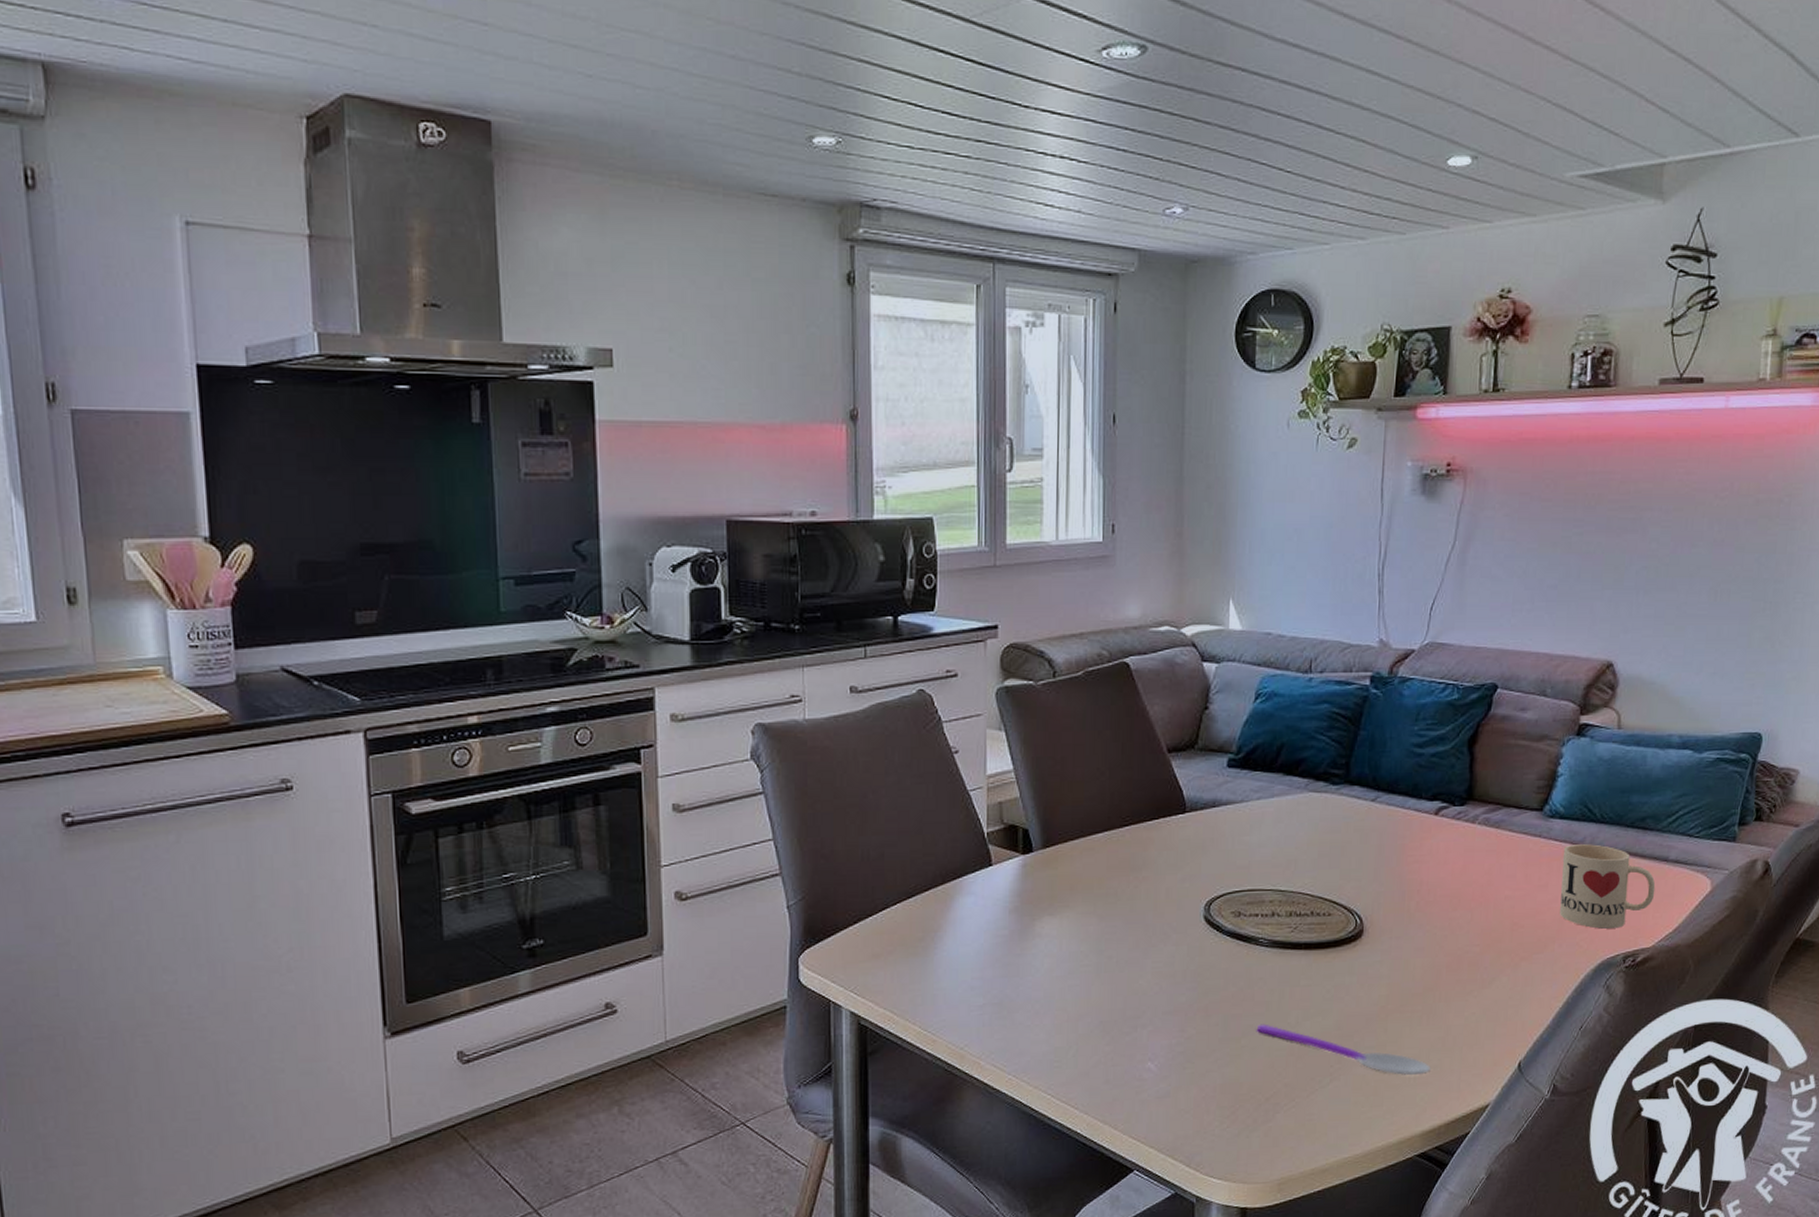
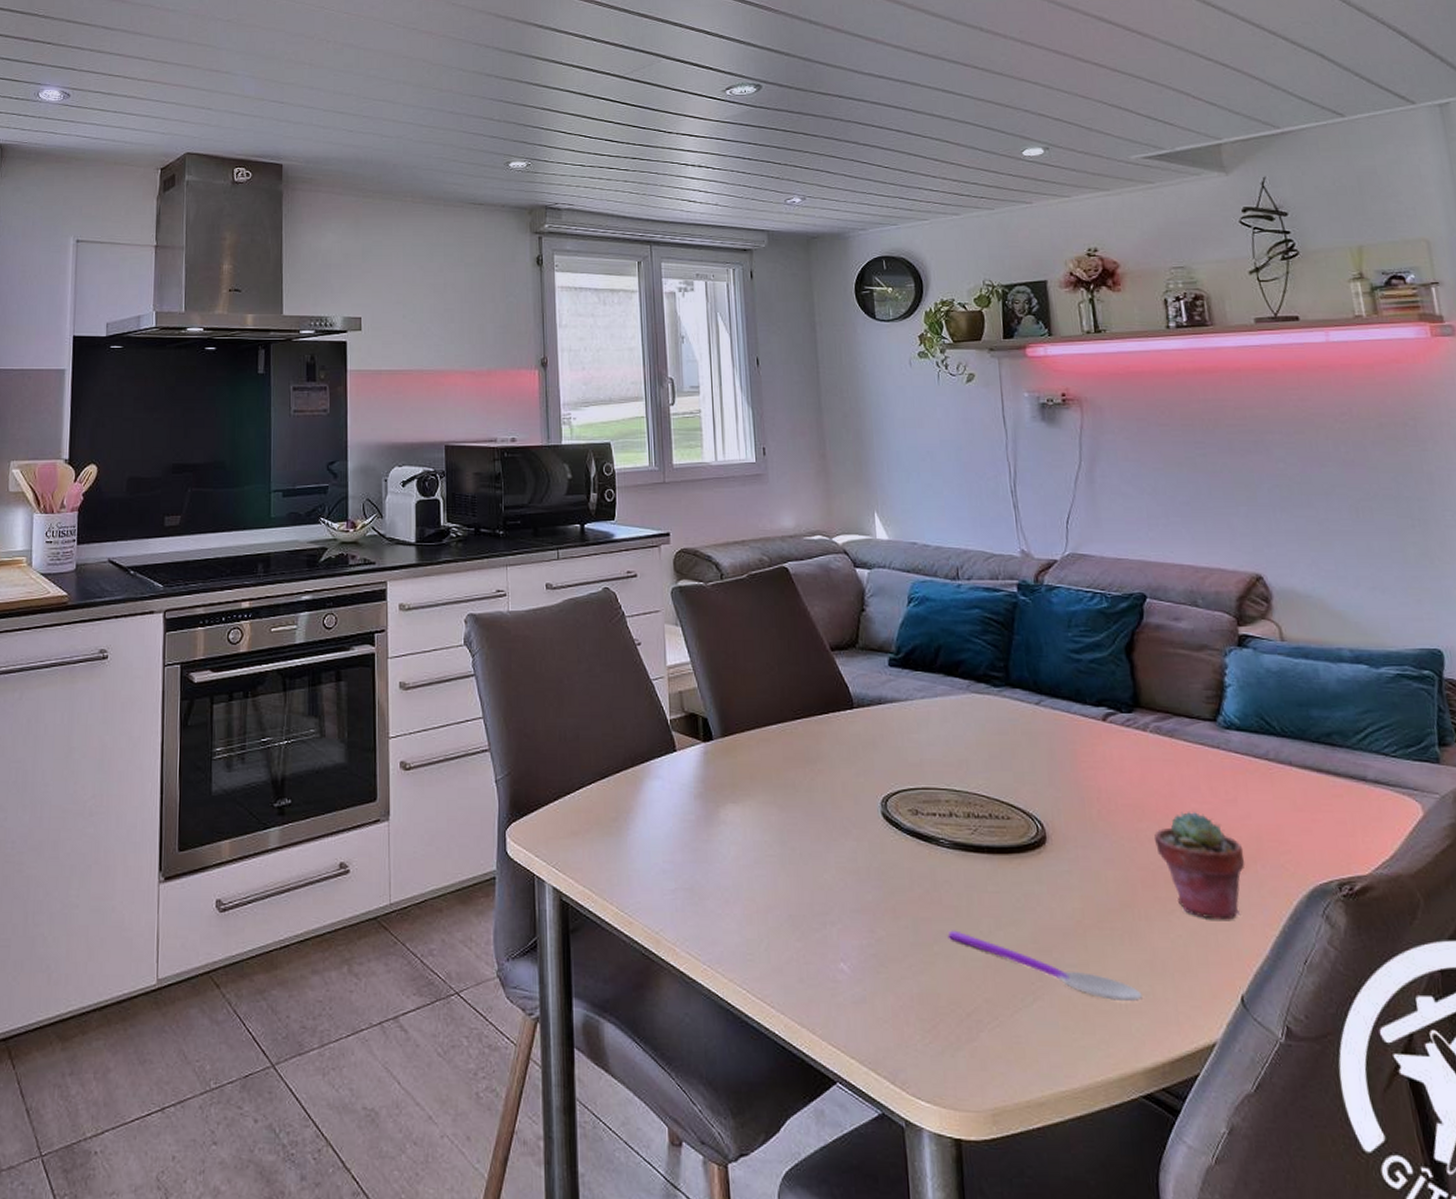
potted succulent: none [1466,899,1545,996] -> present [1155,812,1245,920]
mug: present [1560,844,1656,929] -> none [1246,758,1360,851]

